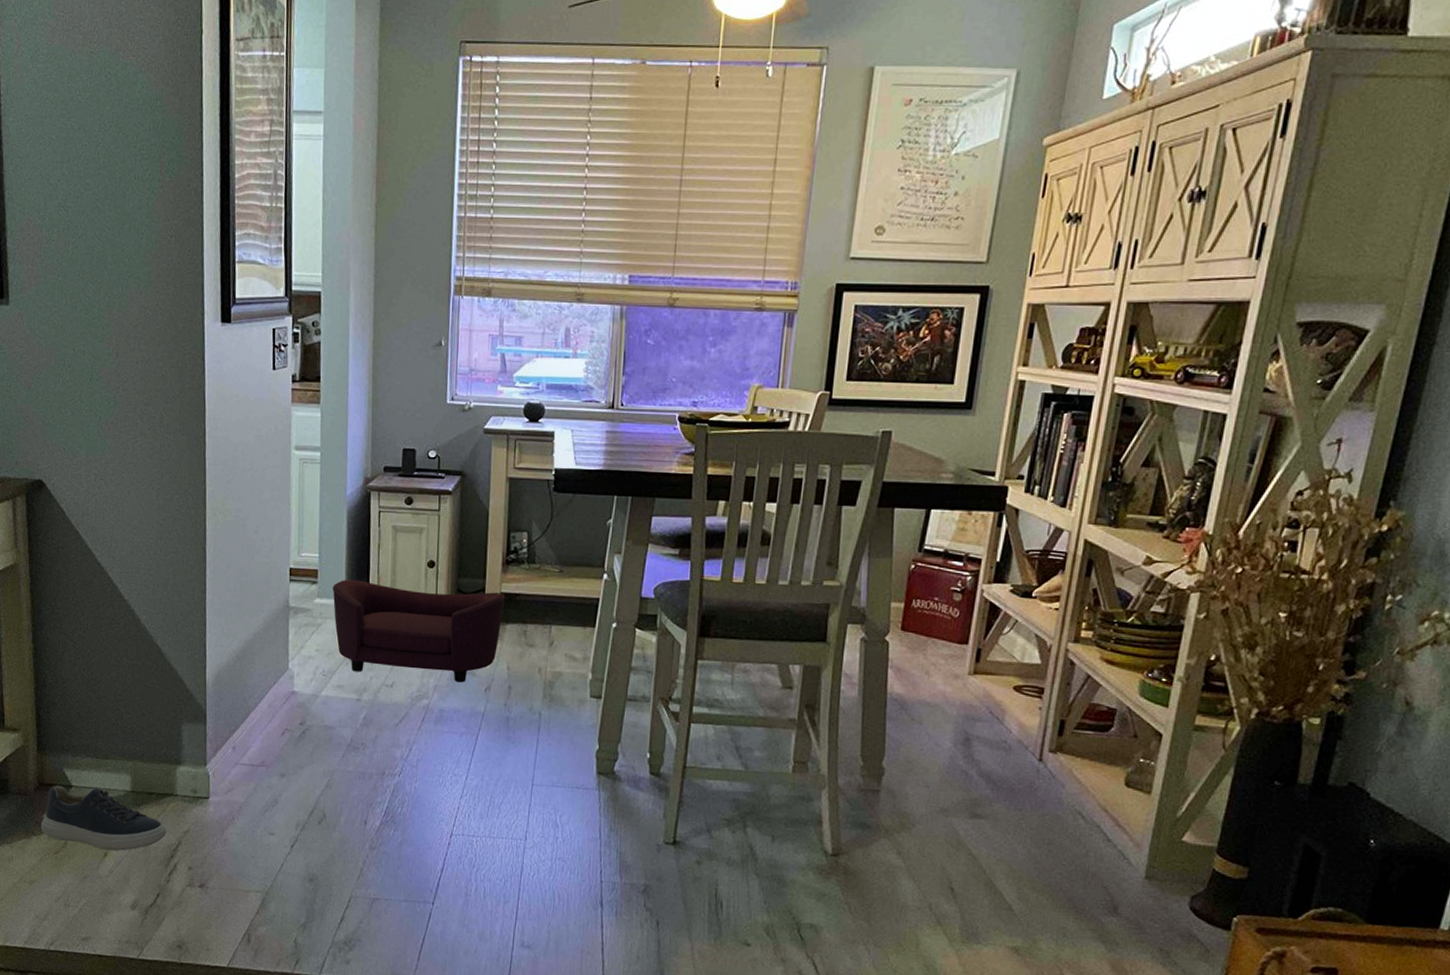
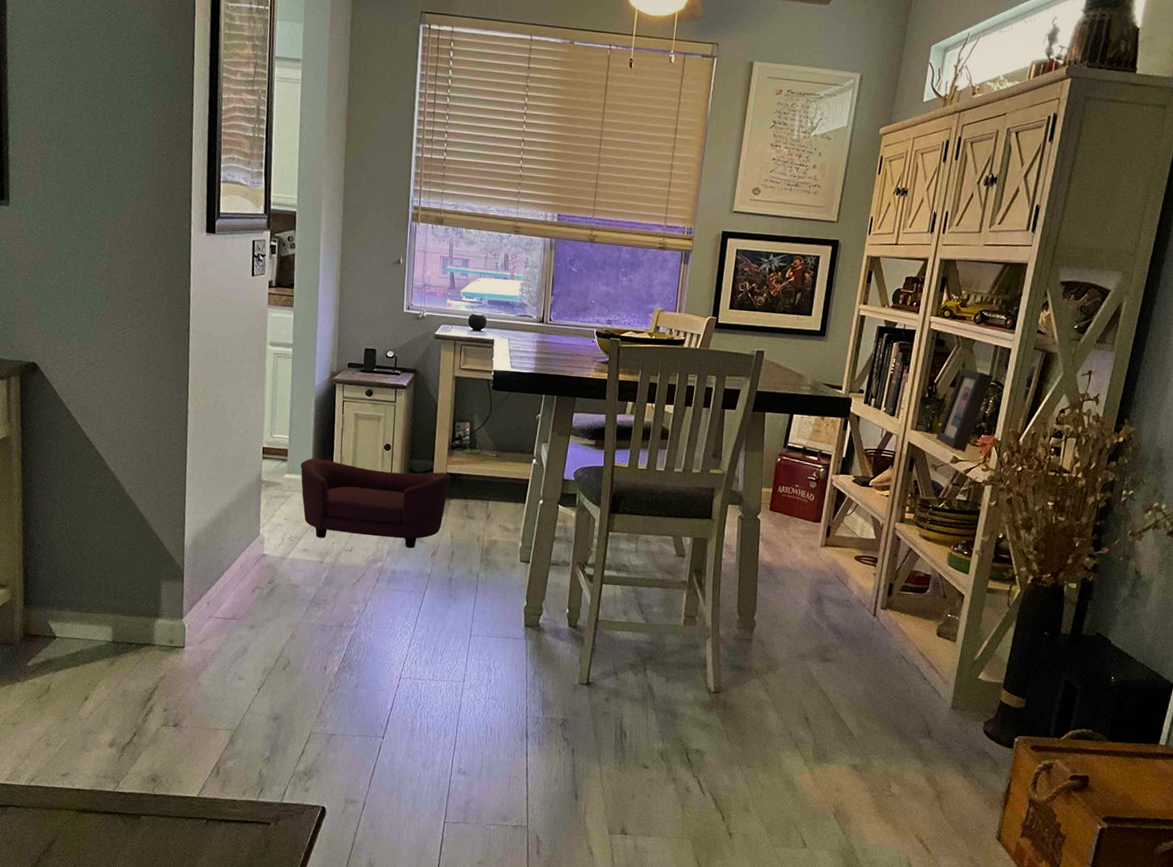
shoe: present [40,785,167,851] -> none [25,636,144,695]
picture frame: none [1121,440,1203,550] -> present [935,366,994,451]

